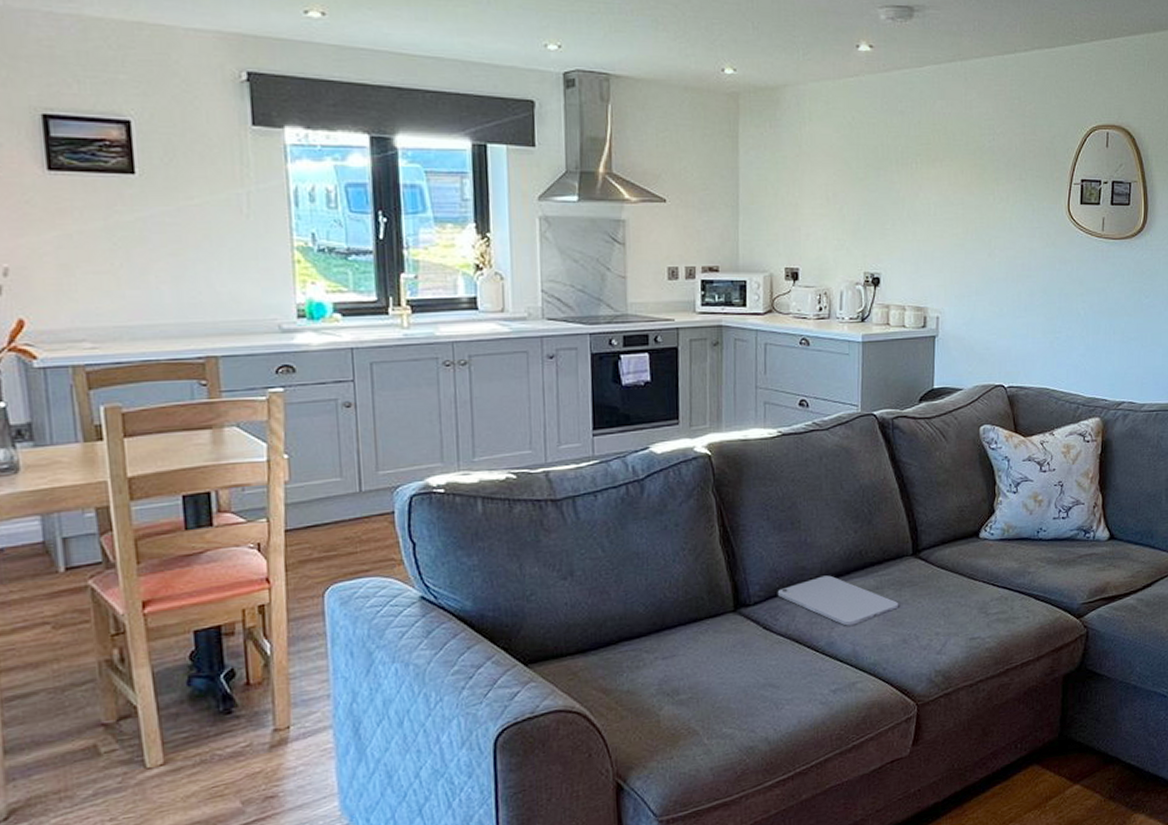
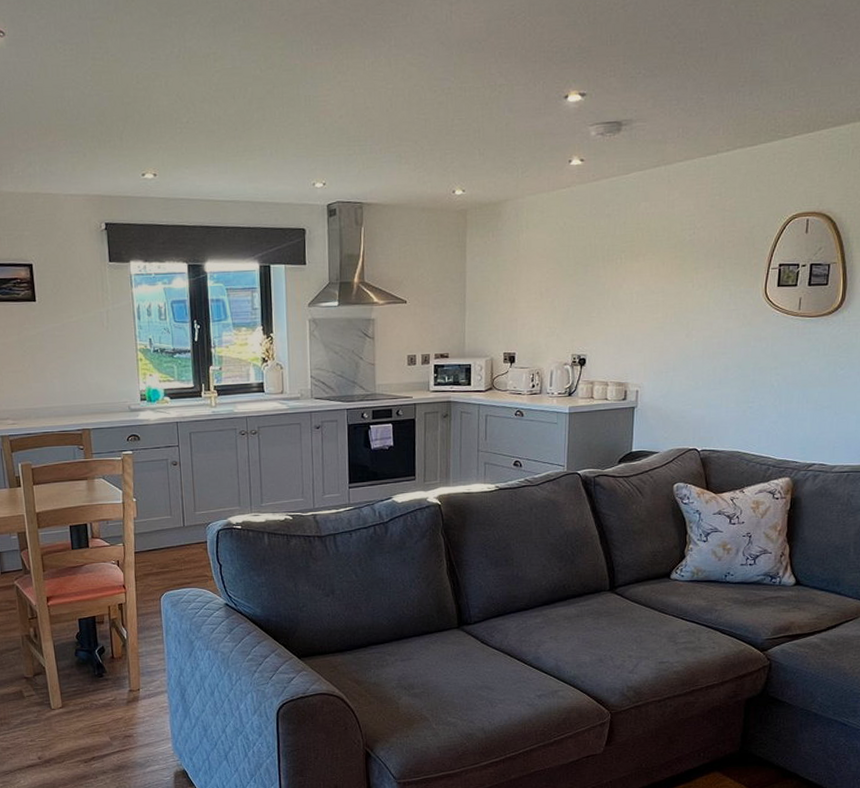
tablet: present [777,575,899,626] -> none [493,603,597,645]

